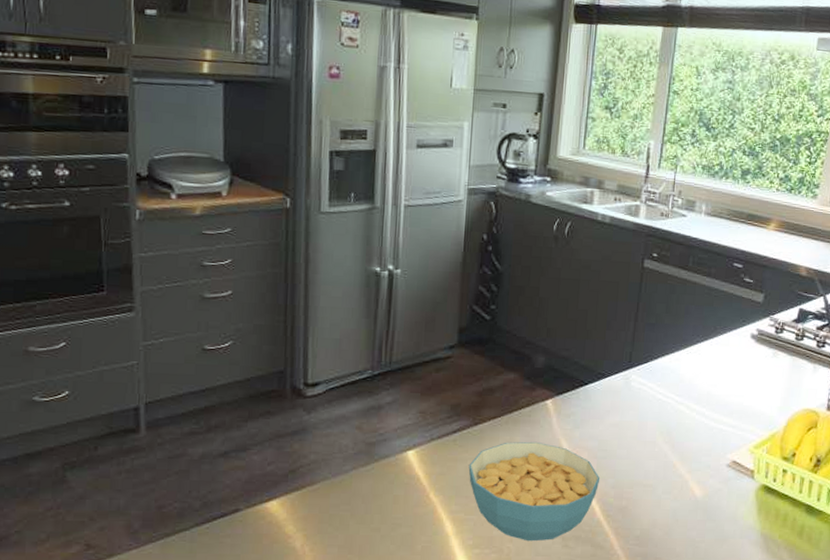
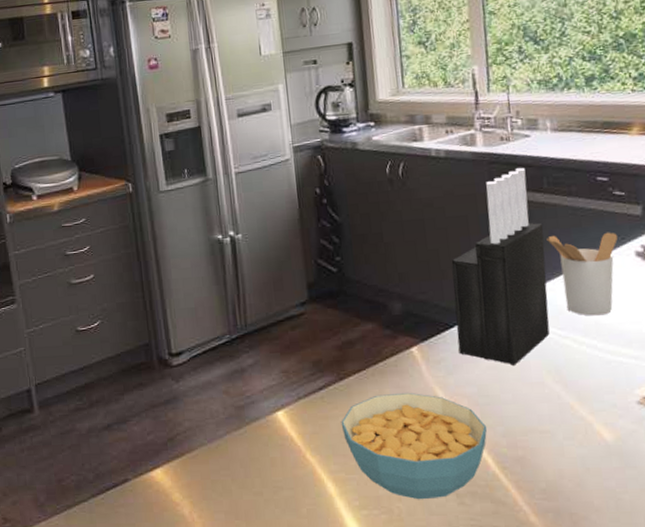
knife block: none [588,243,682,424] -> present [451,167,550,365]
utensil holder: none [682,310,740,387] -> present [546,232,617,316]

